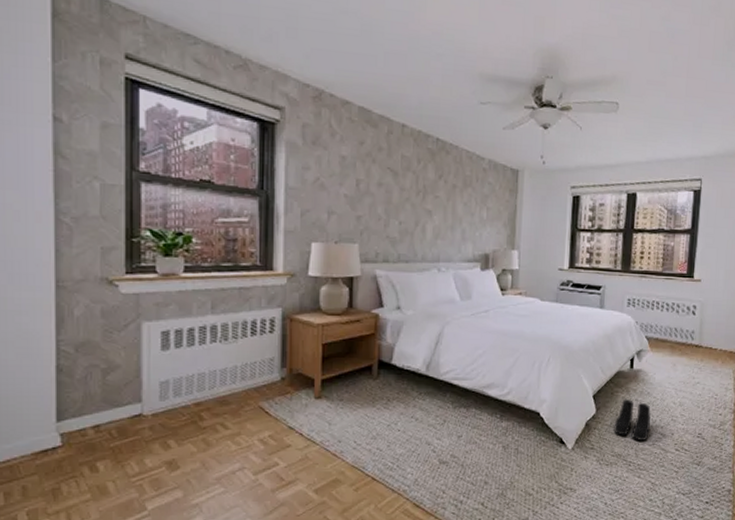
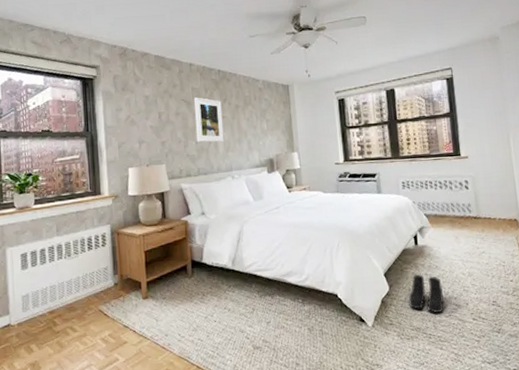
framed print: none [400,167,436,227] -> present [193,97,224,143]

